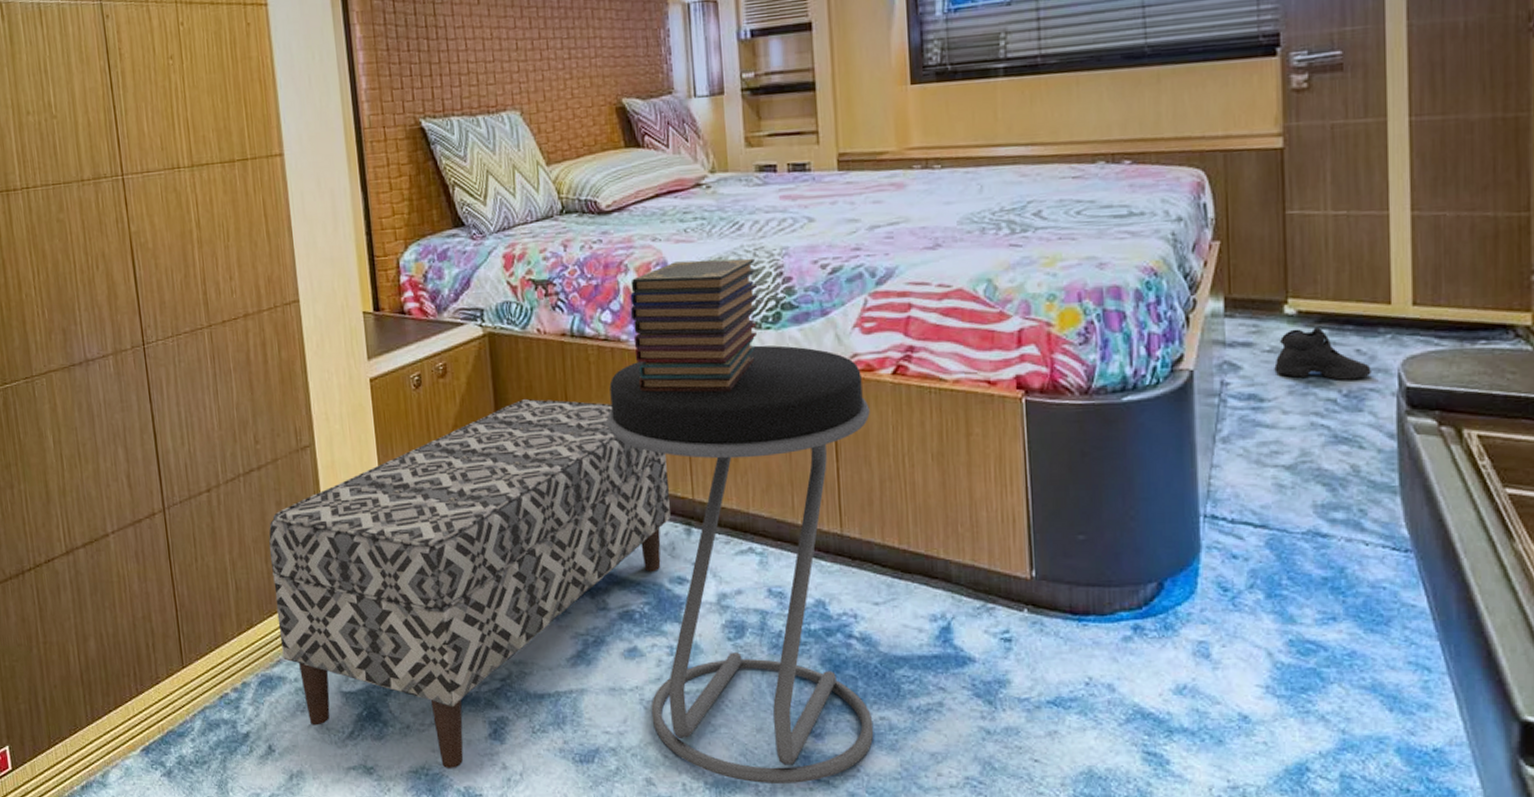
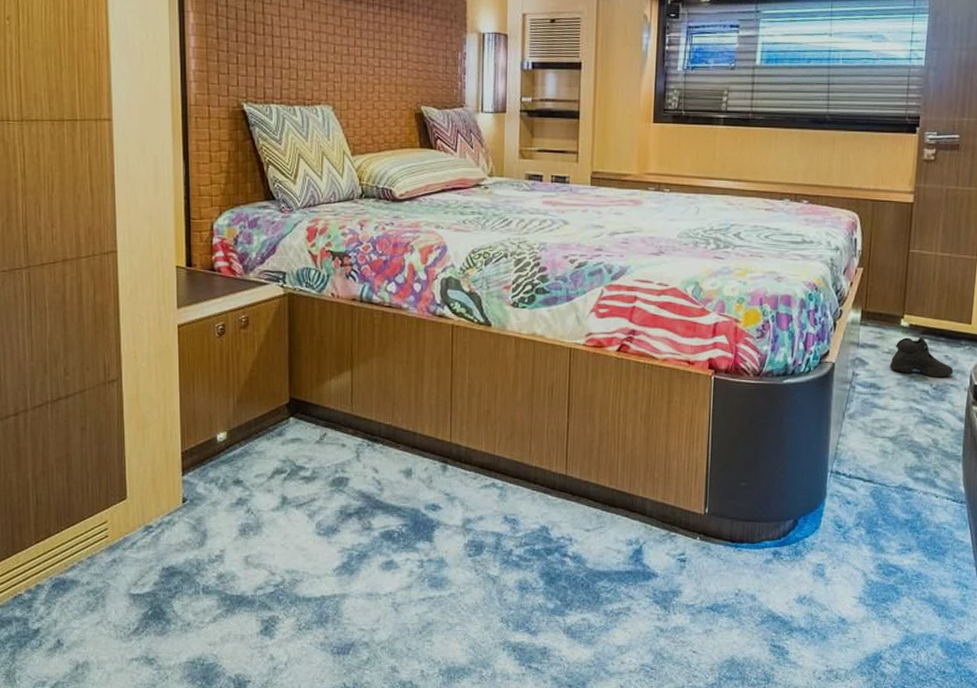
bench: present [269,399,671,769] -> none [72,352,432,660]
stool: present [606,345,874,783] -> none [384,320,597,670]
book stack: present [630,258,758,393] -> none [412,247,519,357]

